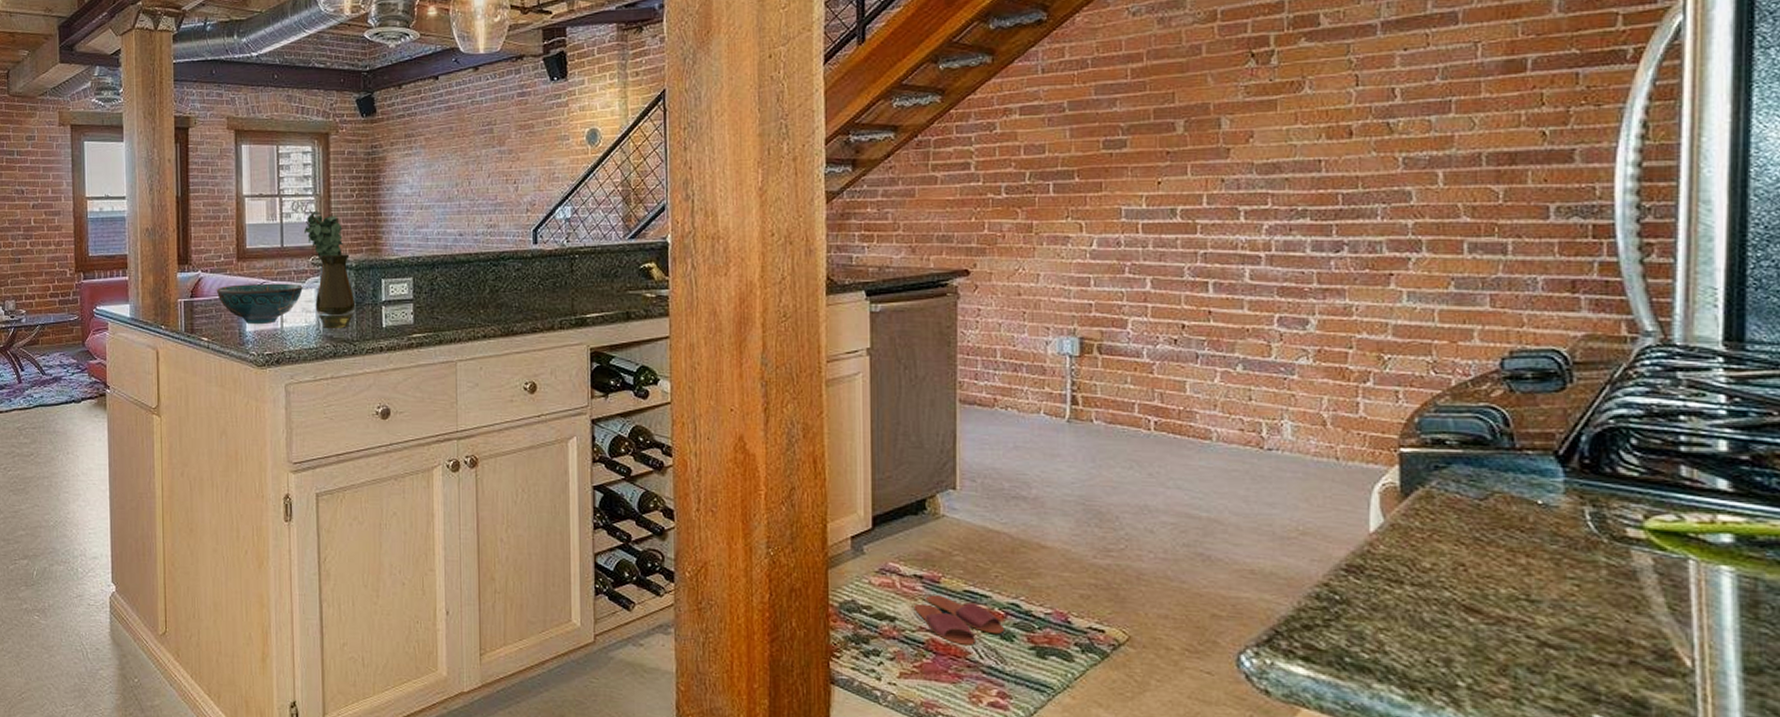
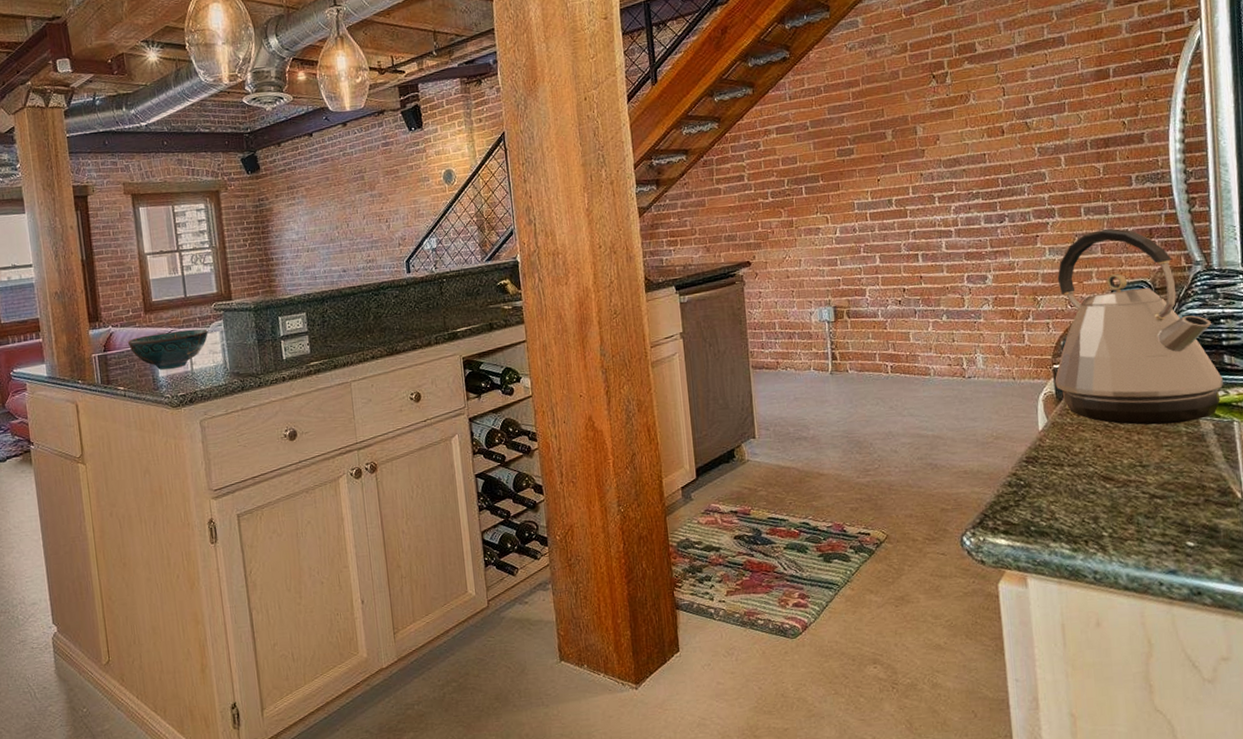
vase: present [305,209,356,328] -> none [205,260,258,366]
slippers: present [913,595,1004,646] -> none [732,524,799,562]
kettle: none [1400,274,1677,551] -> present [1055,228,1224,425]

